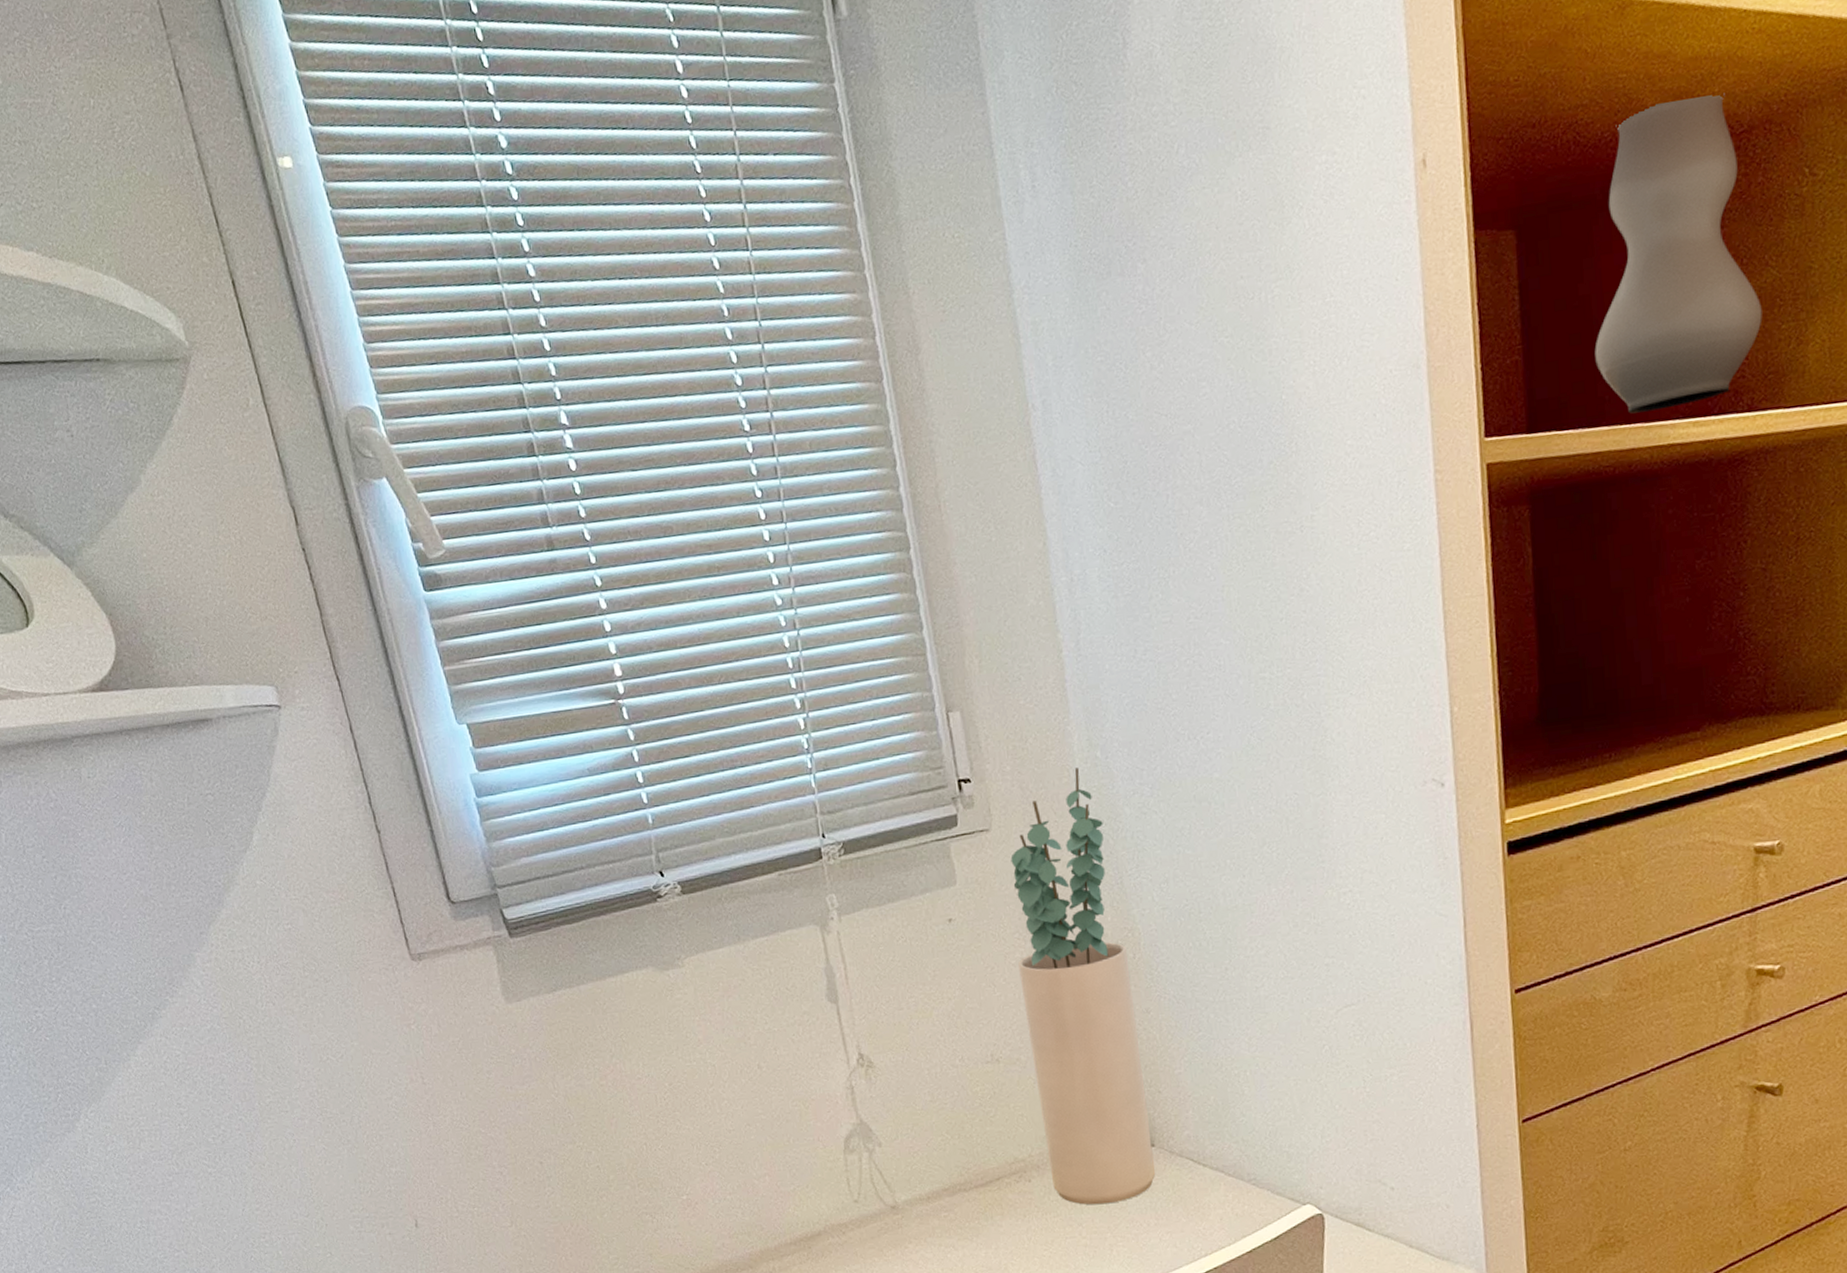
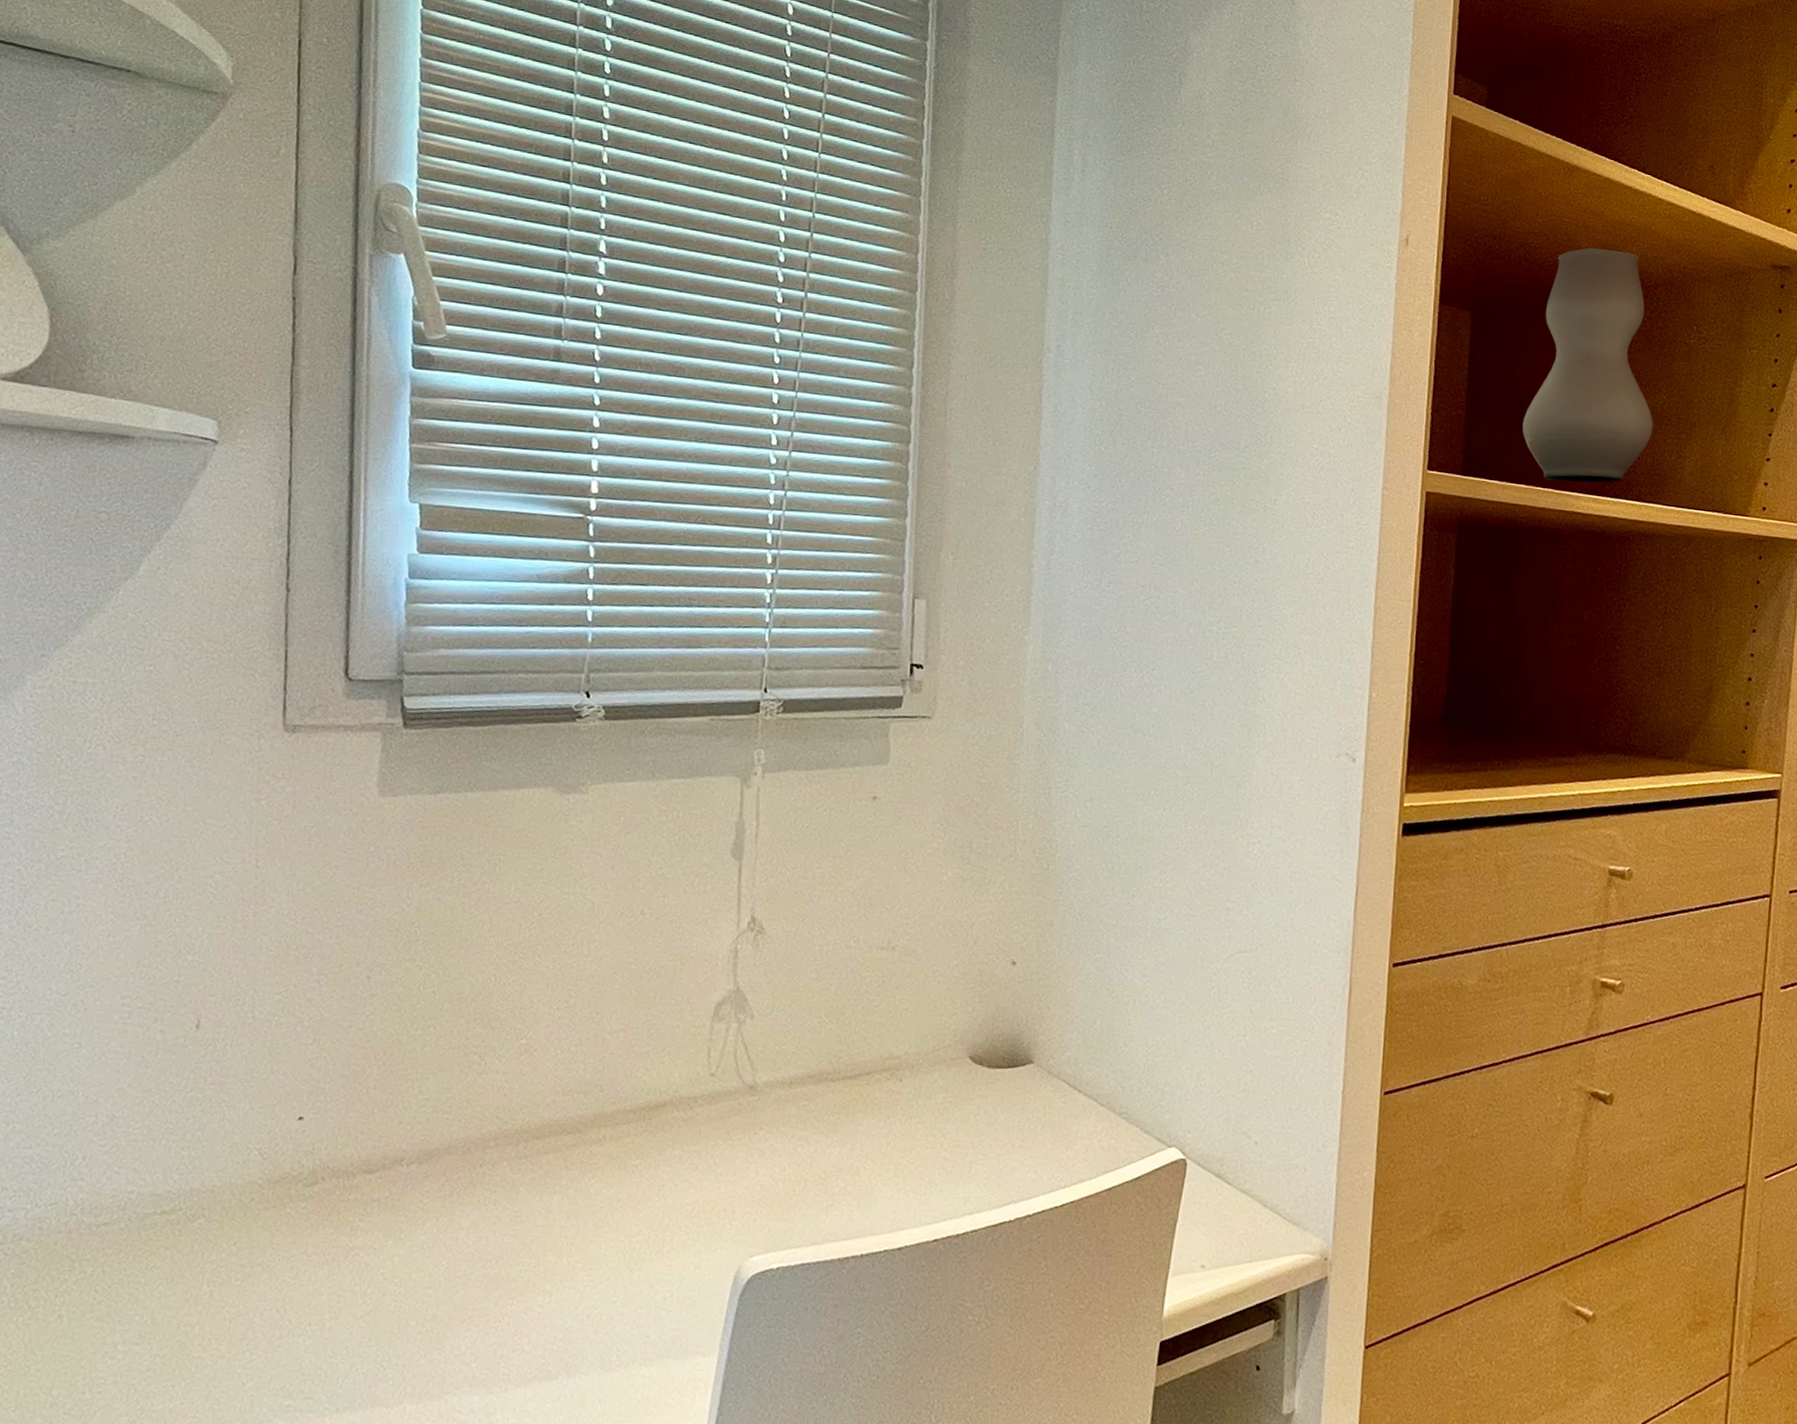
vase: present [1010,767,1156,1205] -> none [924,676,1042,1118]

